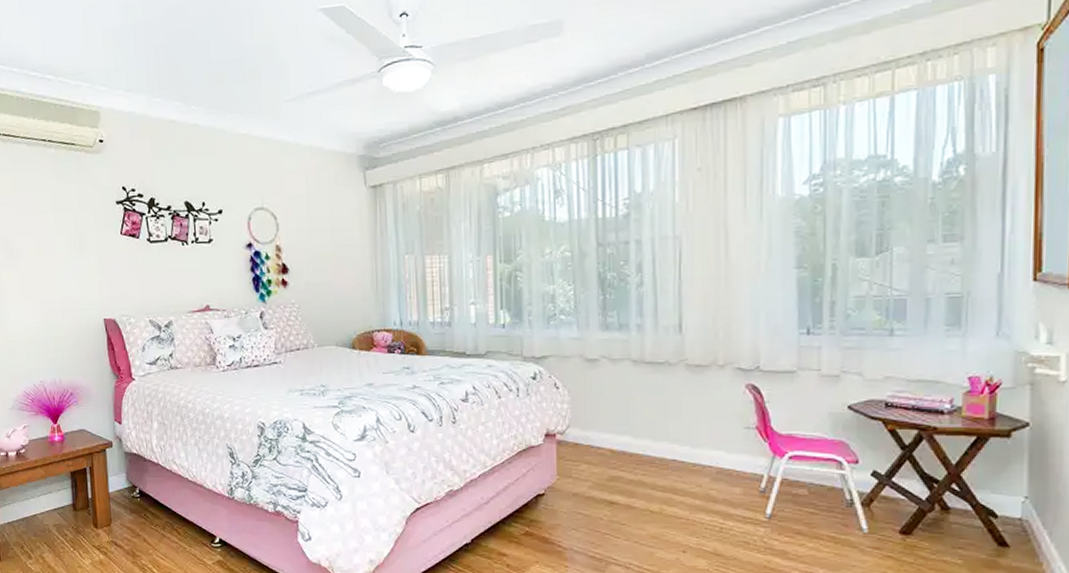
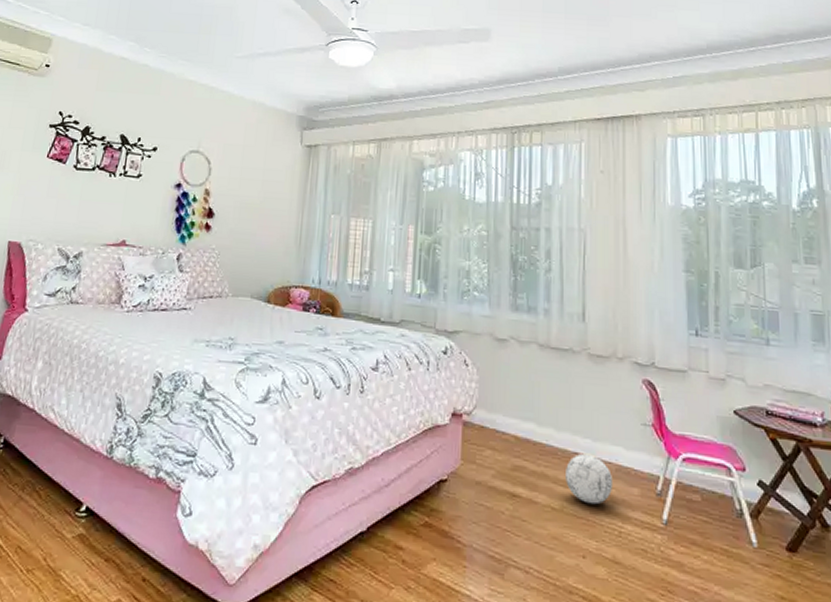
ball: none [664,461,714,505] -> present [566,454,614,505]

